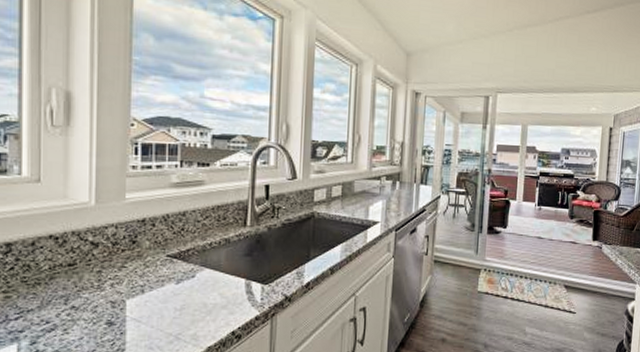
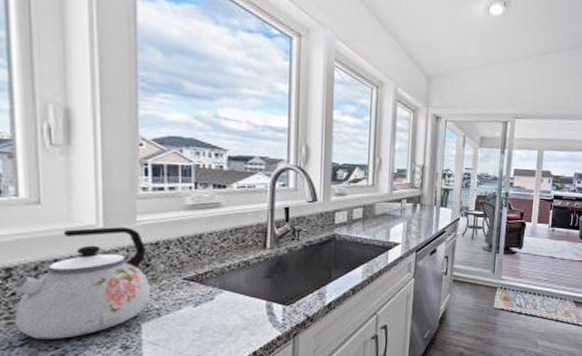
kettle: none [11,204,137,313] -> present [12,227,152,339]

